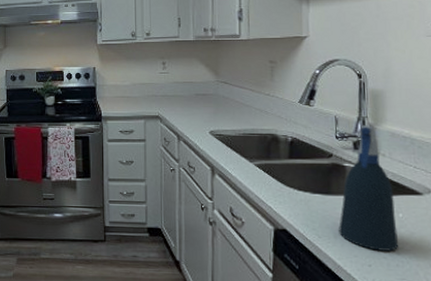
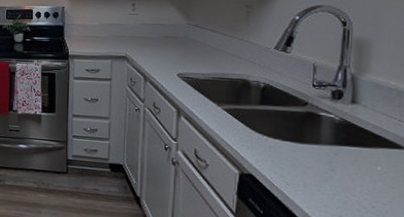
spray bottle: present [339,125,399,251] -> none [309,74,375,204]

